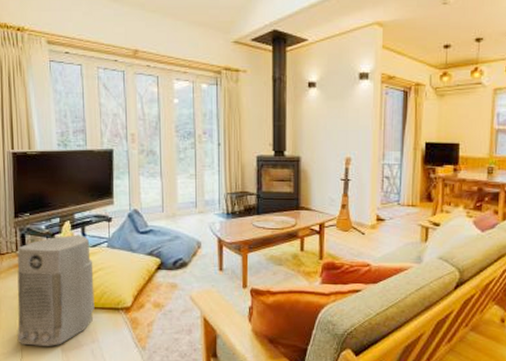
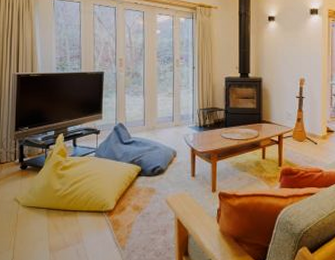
air purifier: present [17,236,95,346] -> none [10,147,82,247]

